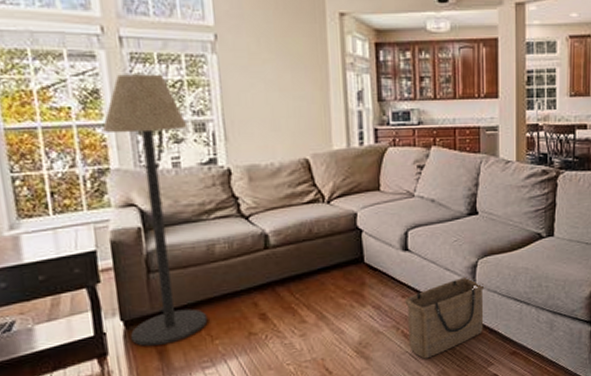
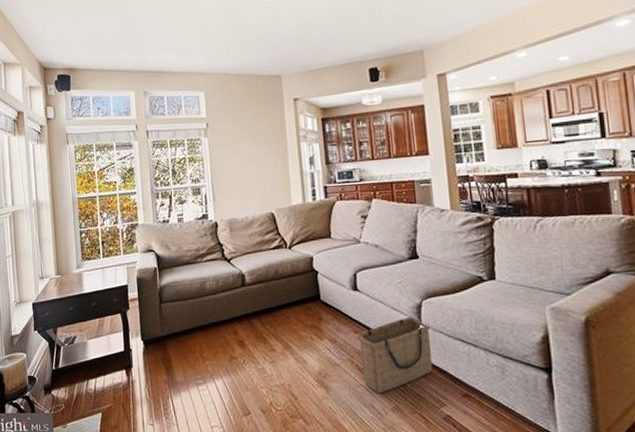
floor lamp: present [101,74,208,346] -> none [134,154,201,362]

